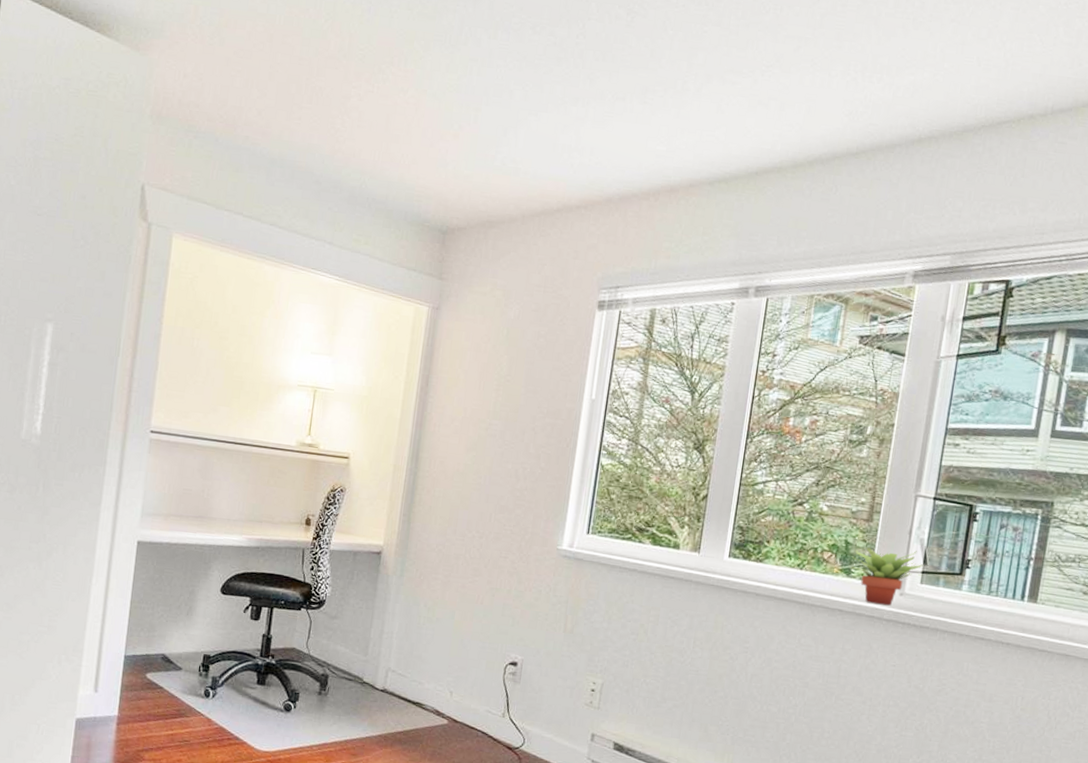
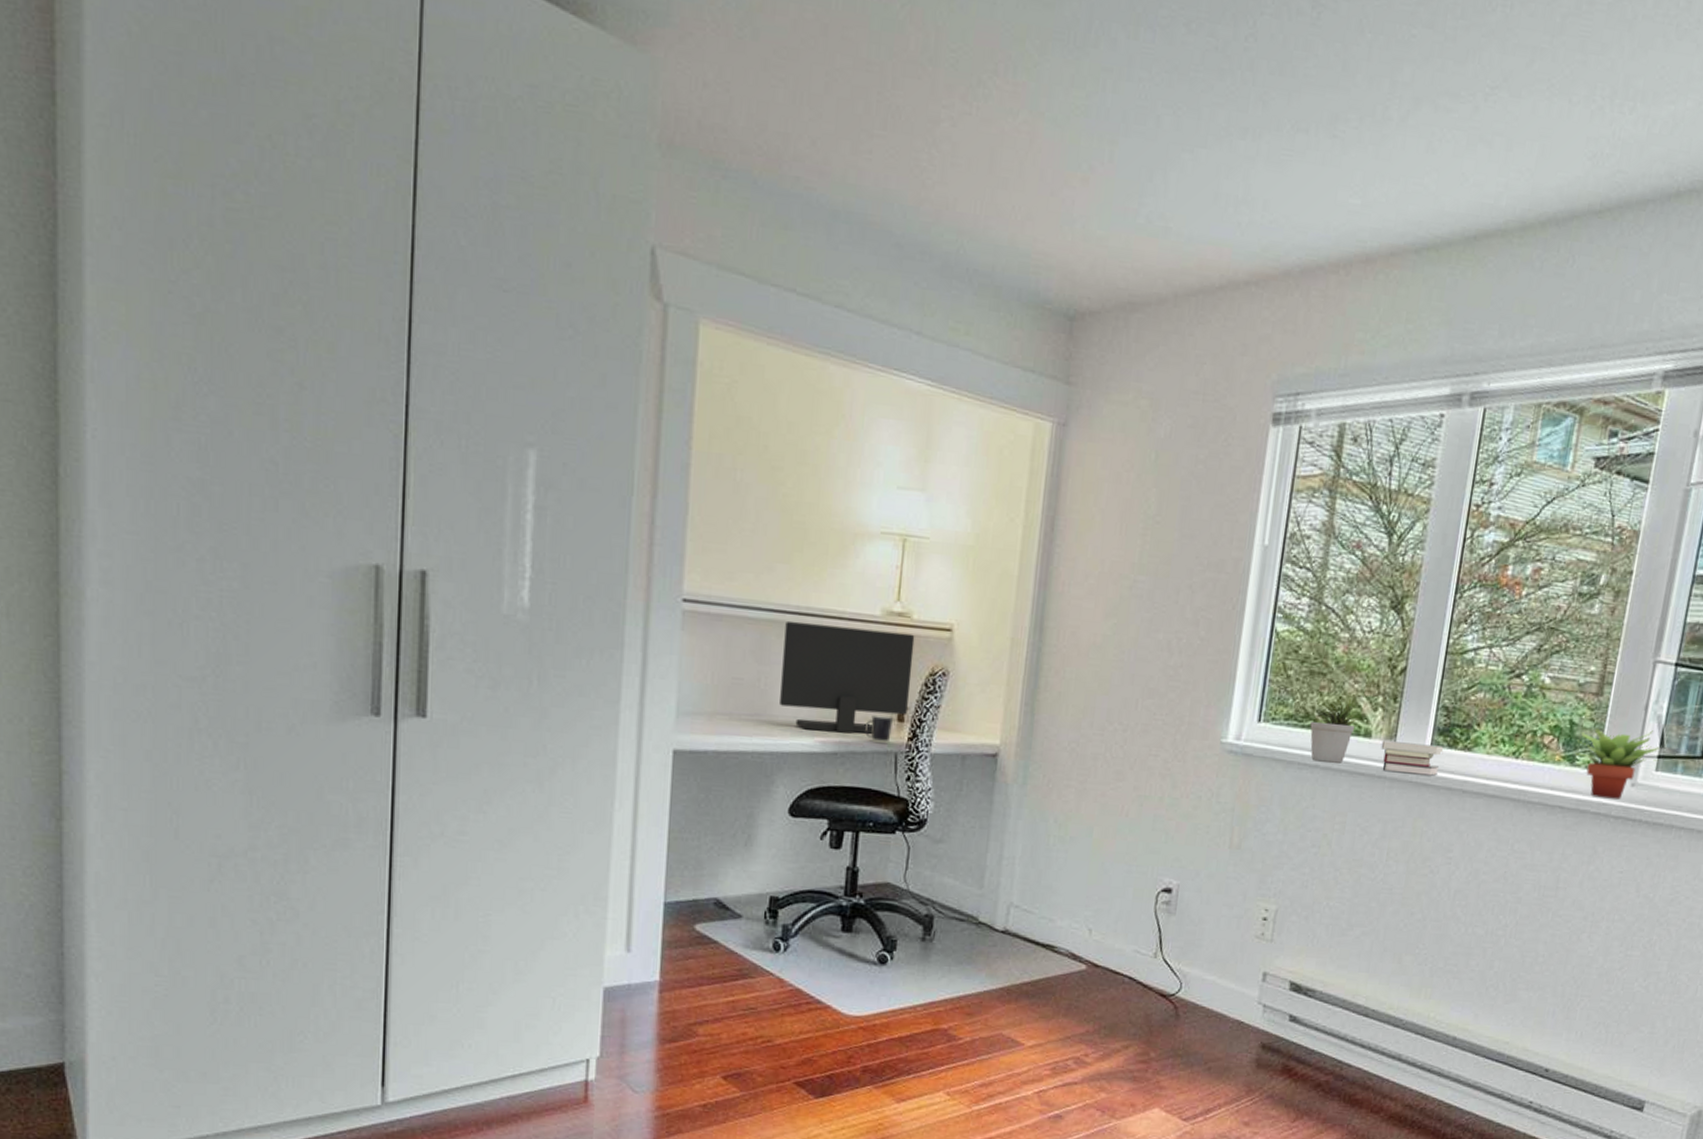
computer monitor: none [218,449,321,534] -> present [780,622,915,734]
mug: none [281,519,303,541] -> present [865,714,894,743]
potted plant: none [629,517,668,570] -> present [1310,697,1358,765]
books: none [687,552,740,582] -> present [1381,740,1444,777]

